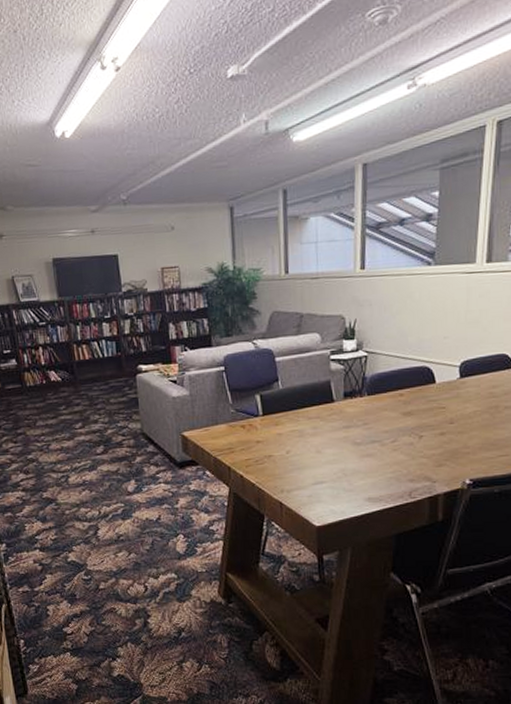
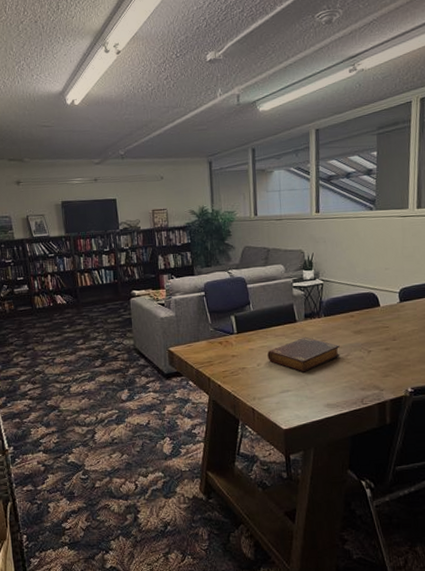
book: none [298,419,386,461] -> present [267,336,340,373]

